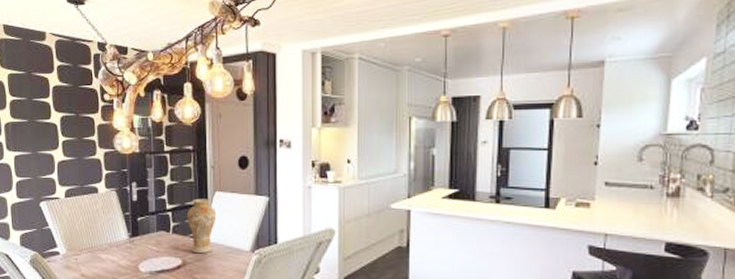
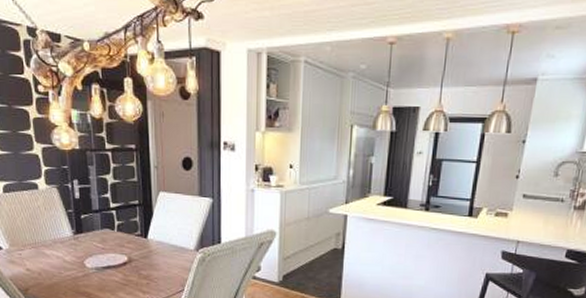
vase: present [187,198,217,254] -> none [132,198,161,252]

